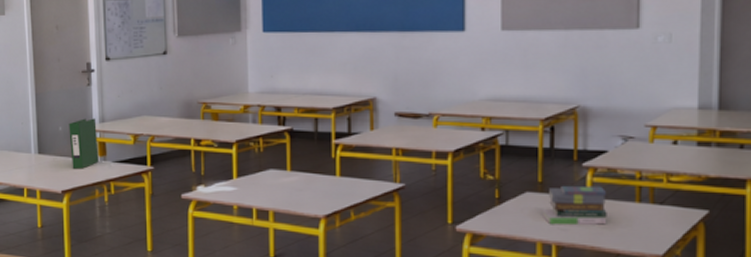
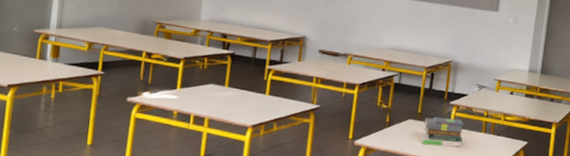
binder: present [69,118,99,169] -> none [22,22,54,68]

